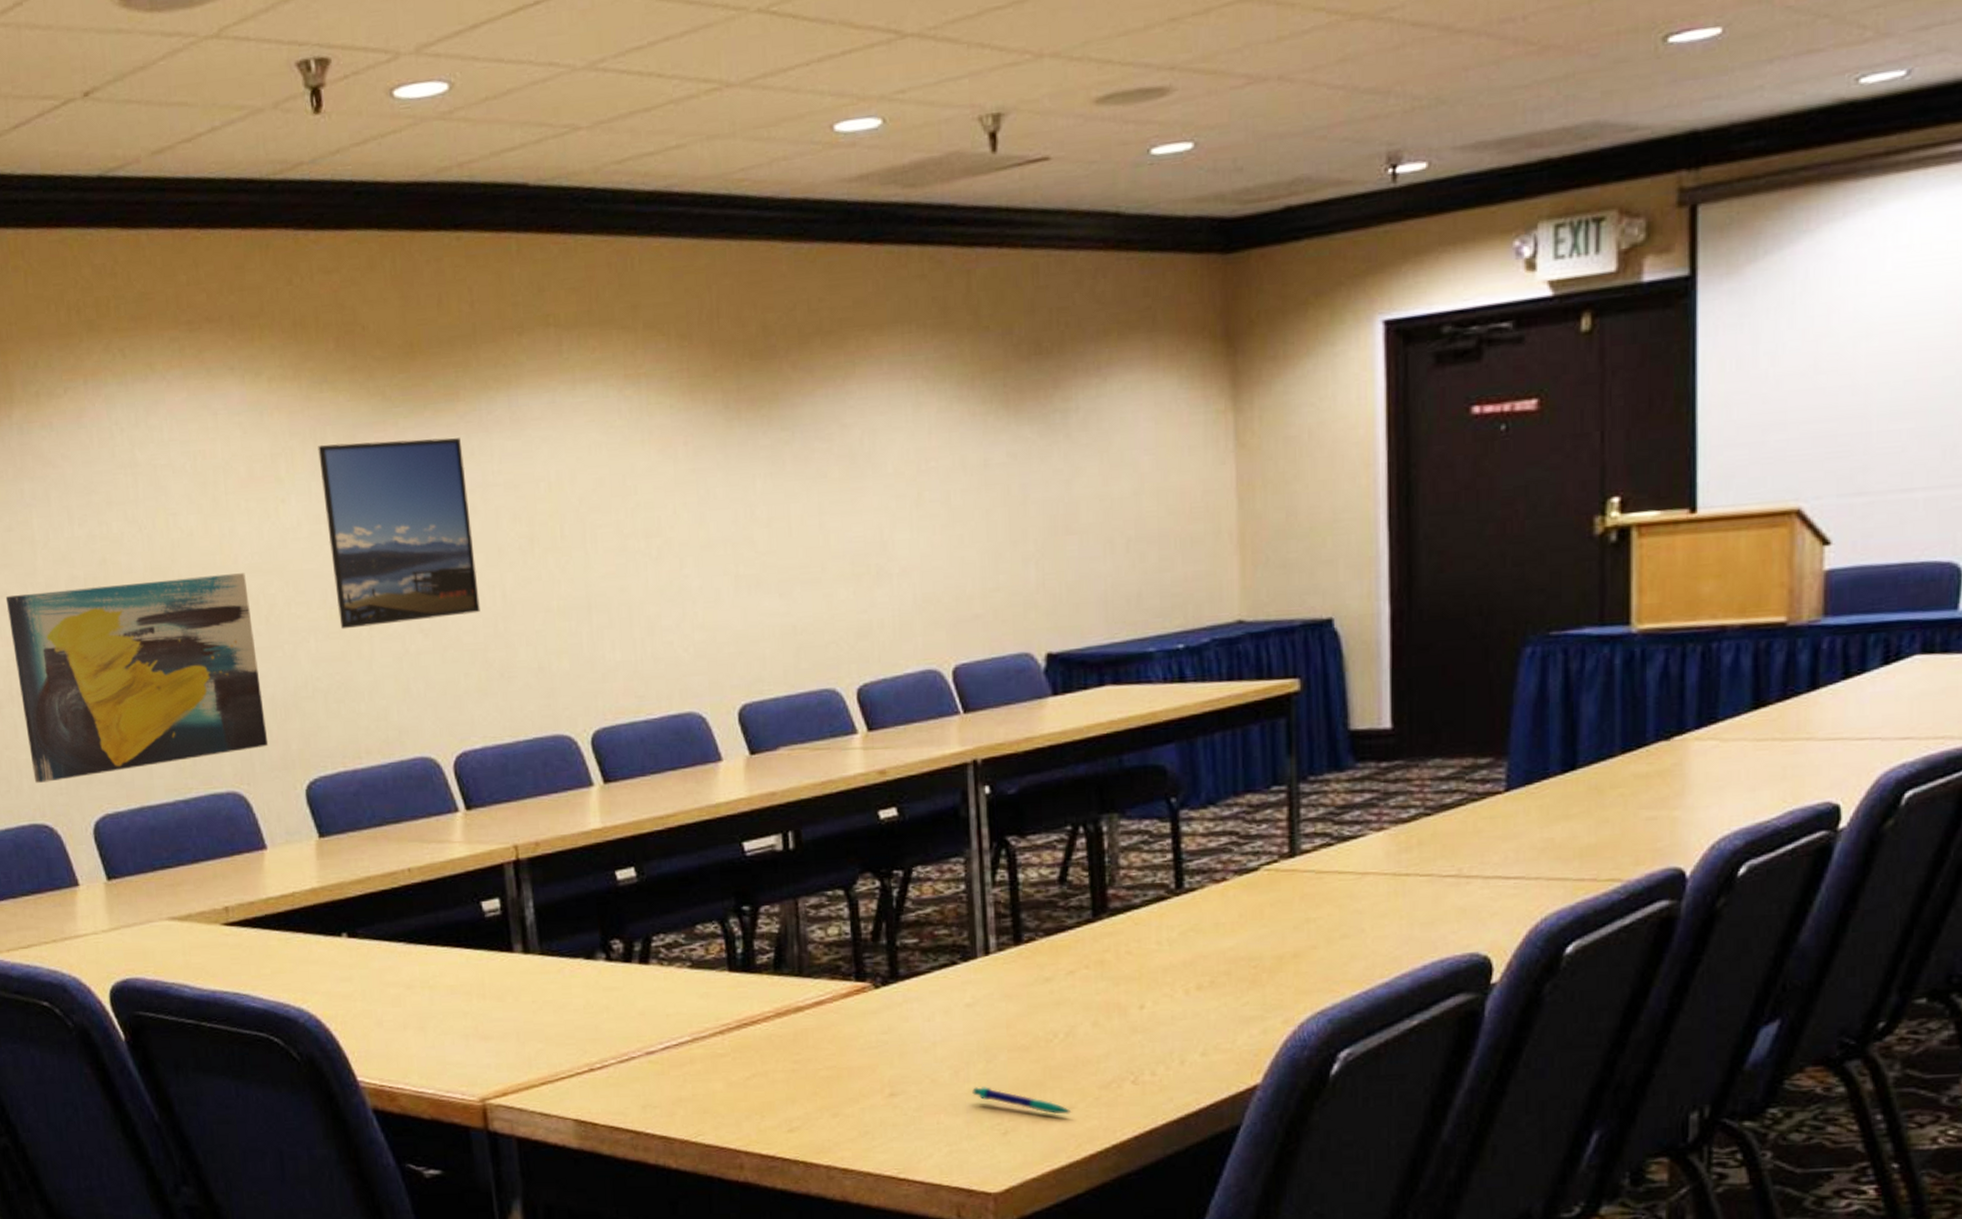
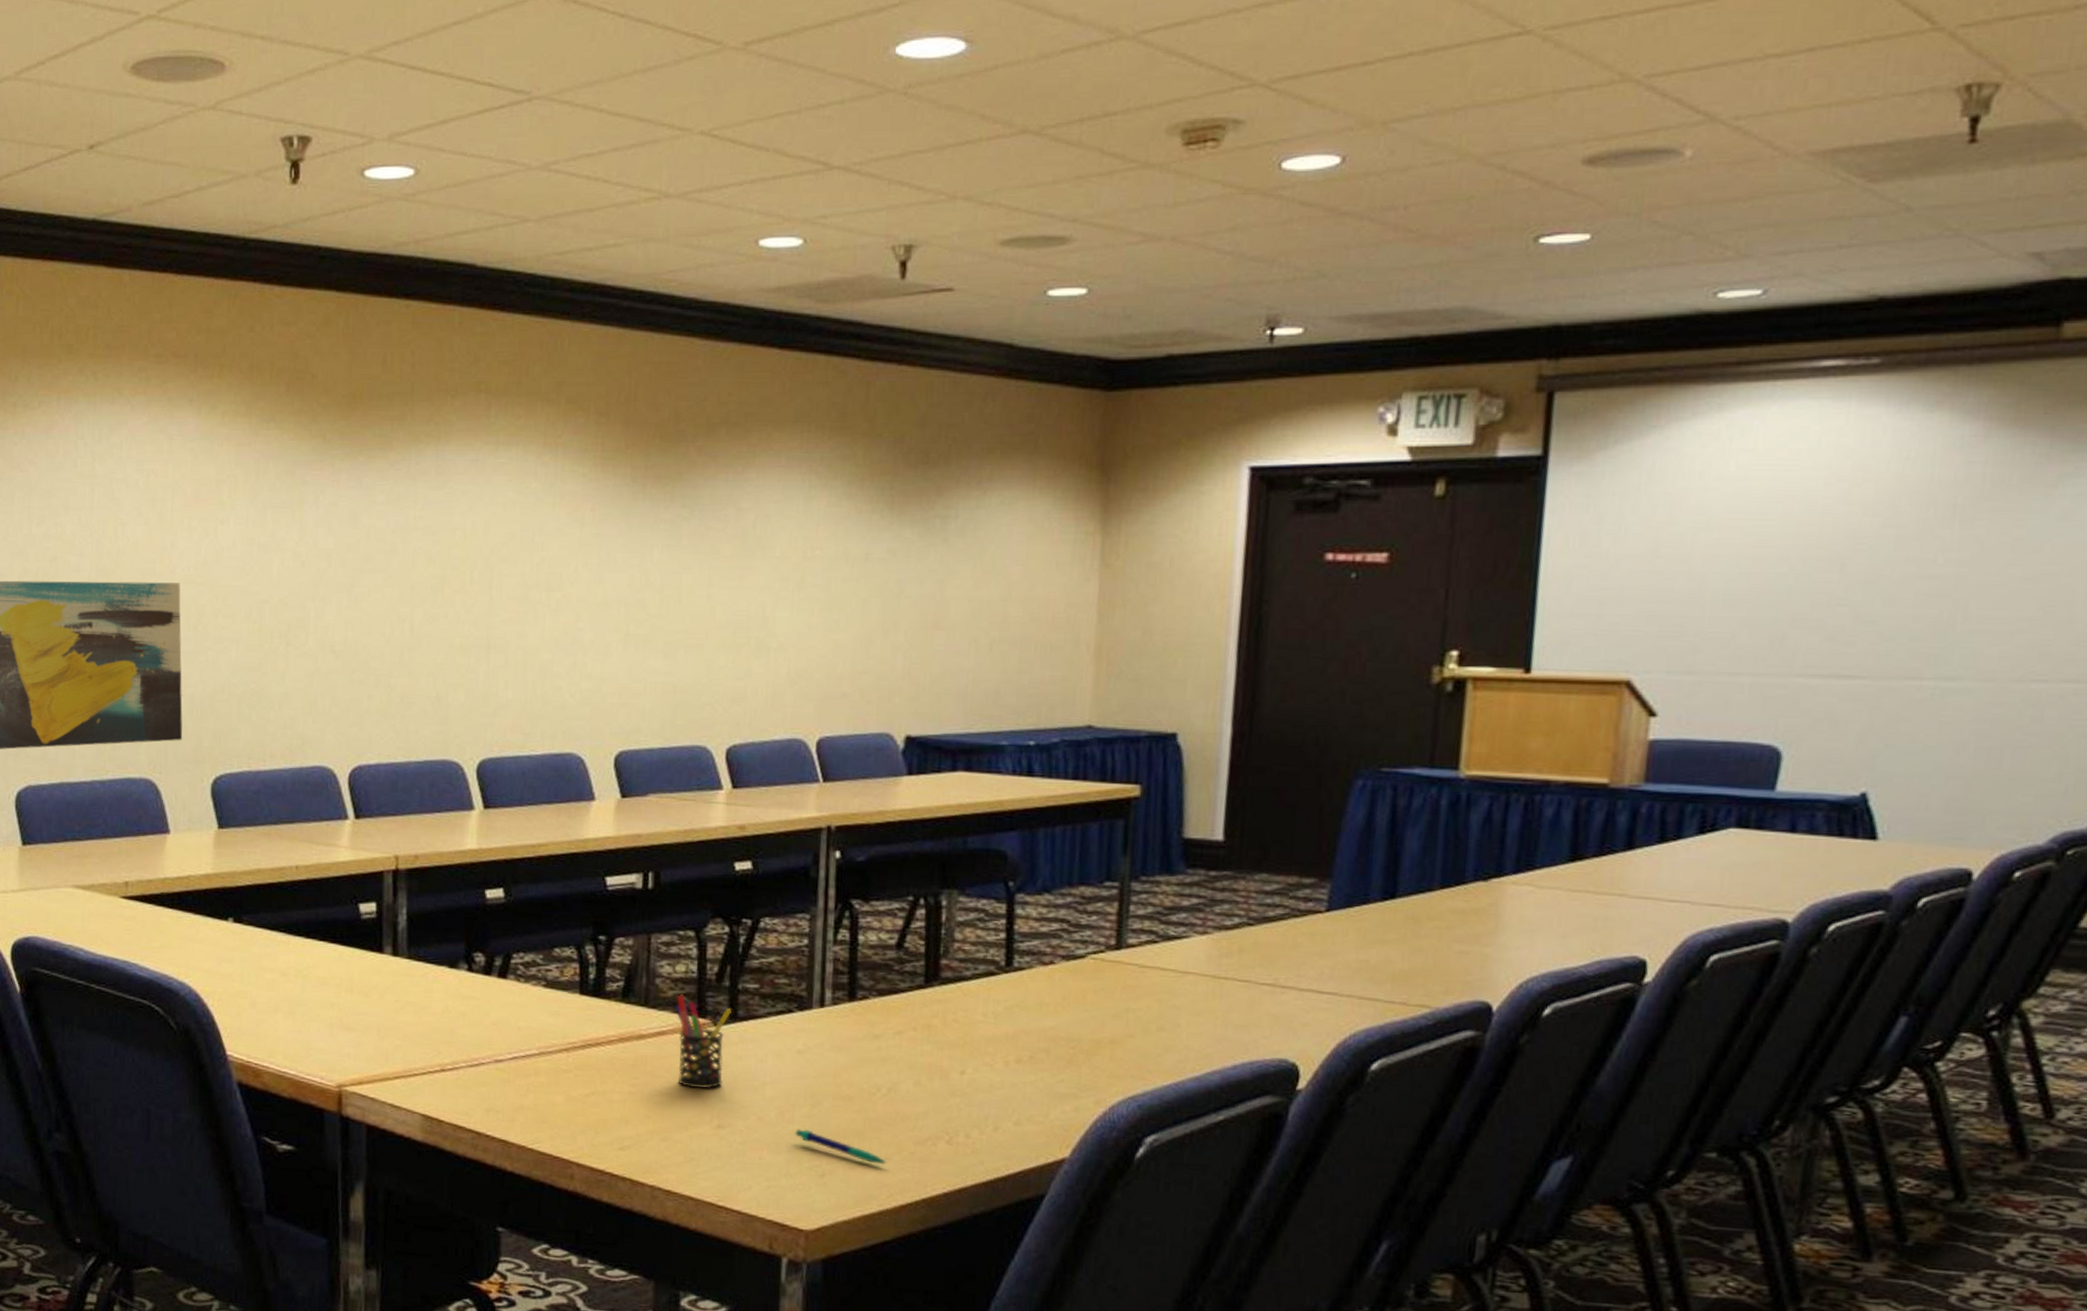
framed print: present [318,437,480,630] -> none [258,476,390,643]
pen holder: none [830,959,892,1057] -> present [674,994,731,1089]

